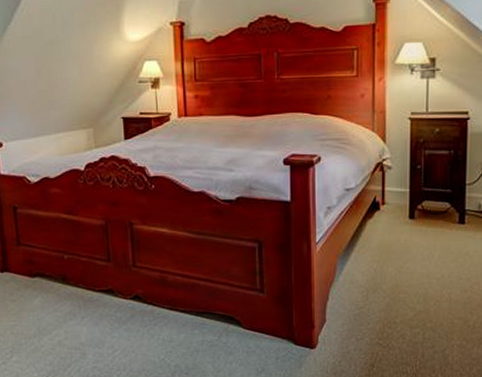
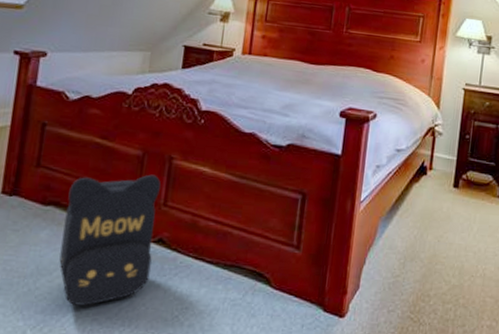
backpack: none [49,240,133,357] -> present [59,174,161,306]

